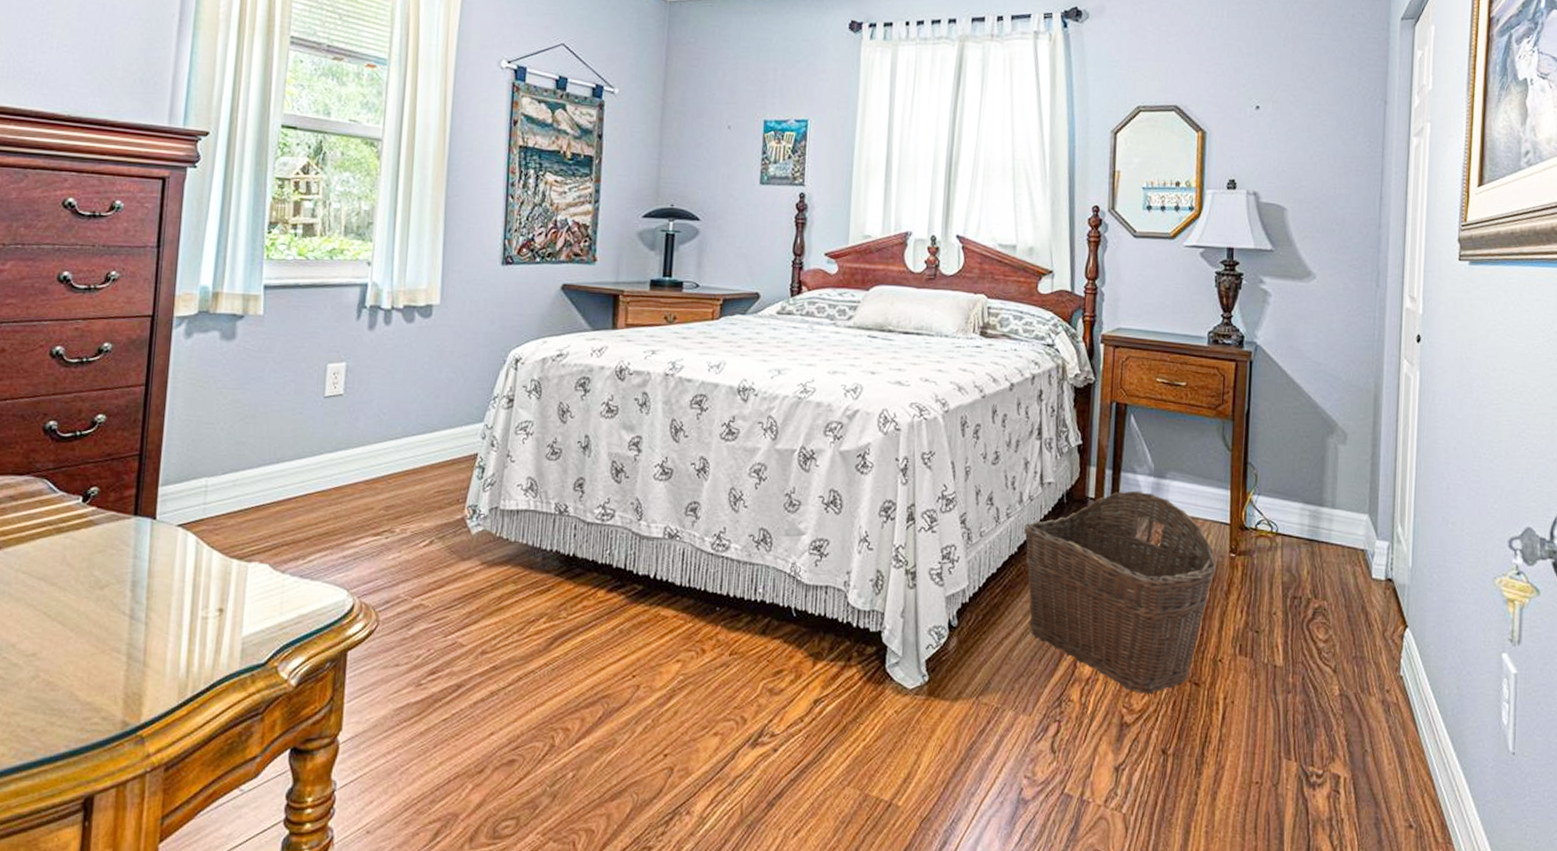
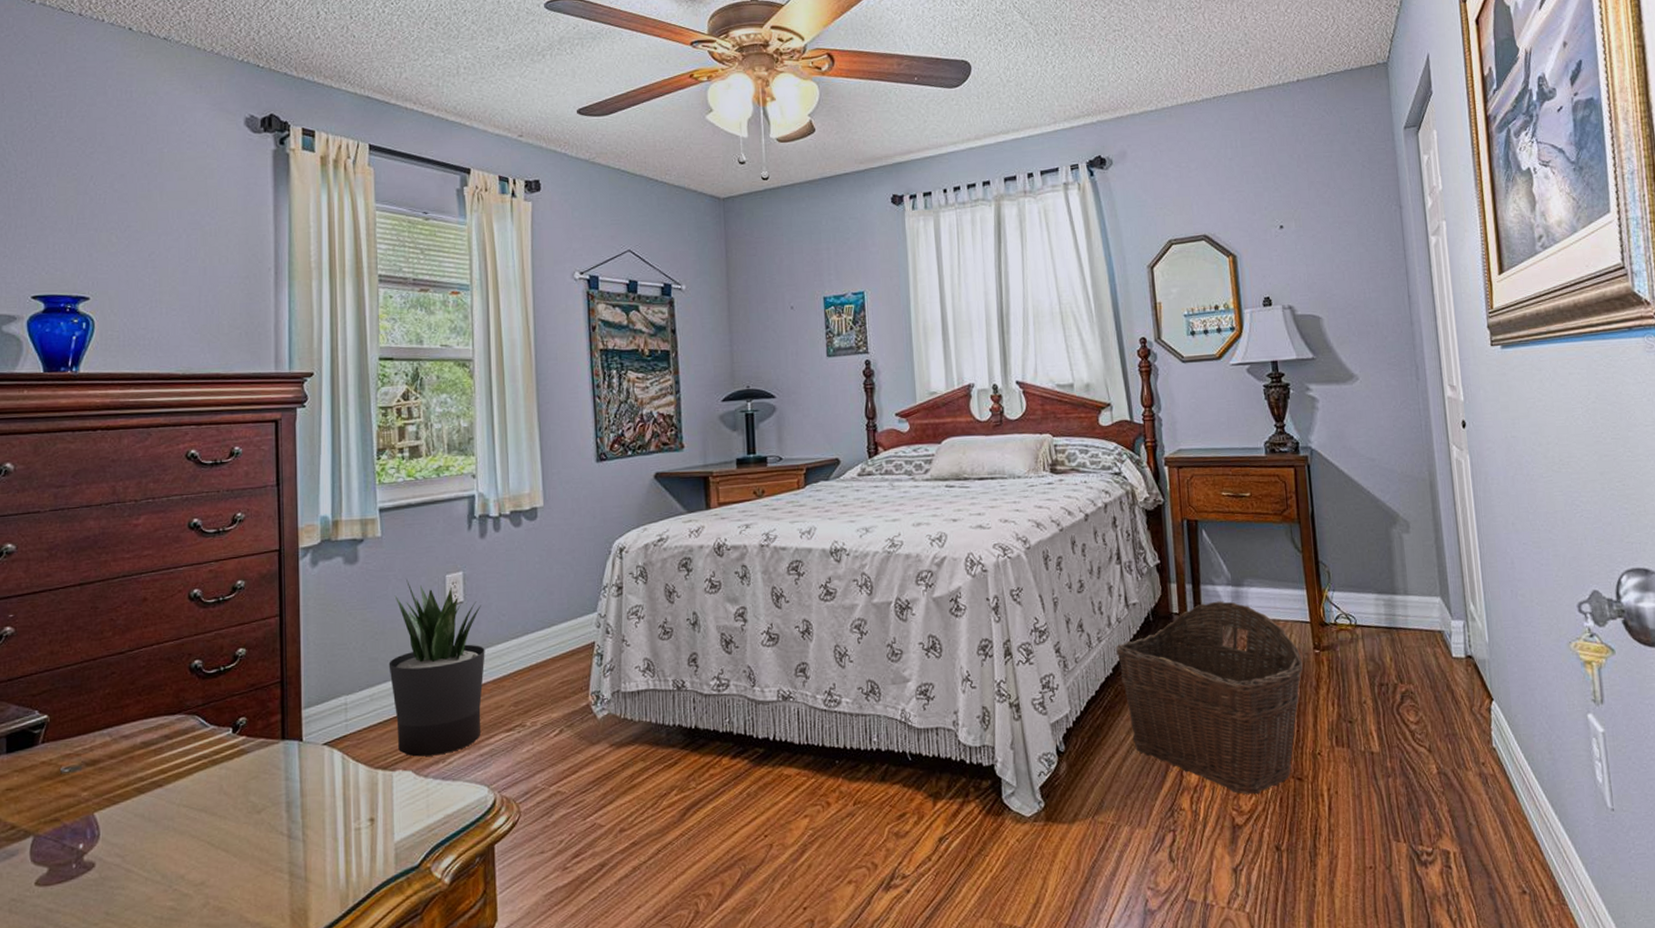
planter: none [256,362,362,552] -> present [388,578,485,757]

